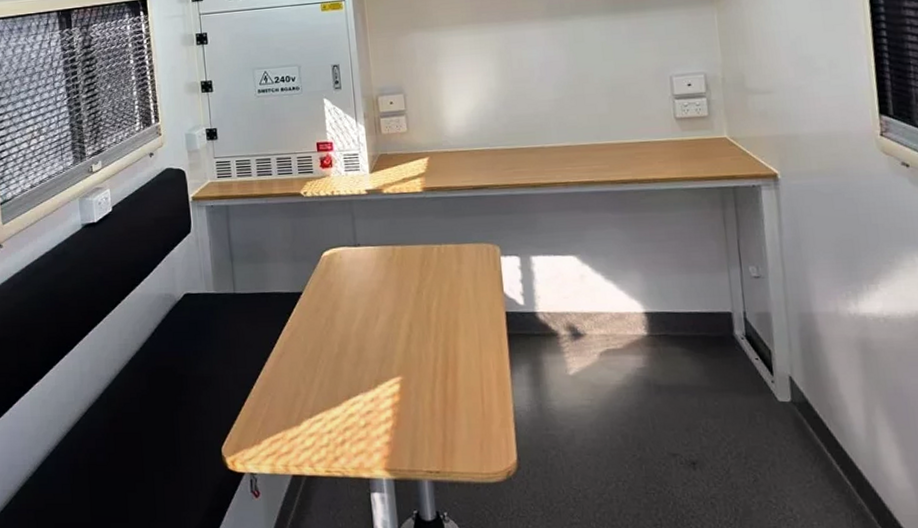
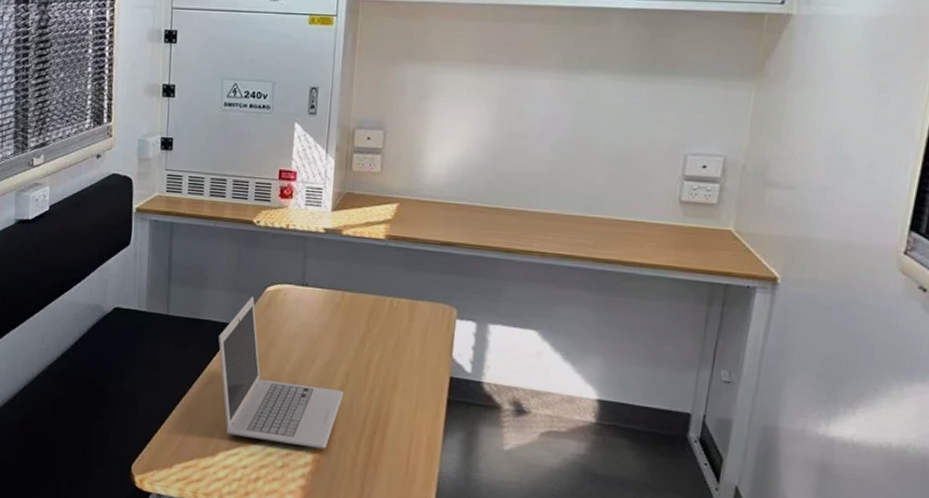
laptop: none [285,264,411,402] -> present [218,296,344,449]

